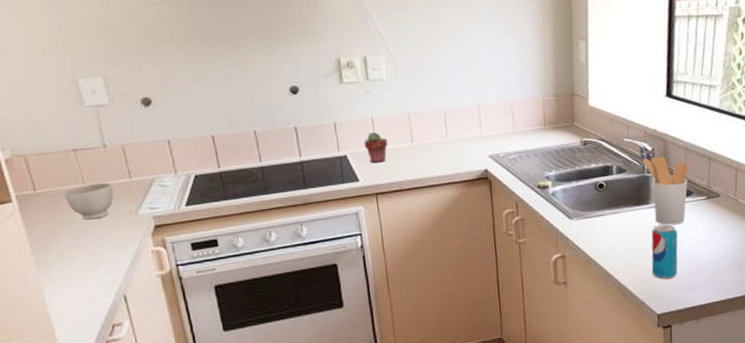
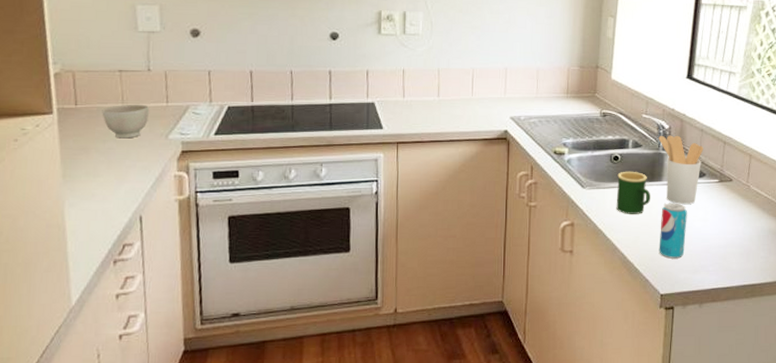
potted succulent: present [364,131,388,163] -> none [392,82,415,113]
mug: none [604,197,639,241] -> present [616,171,650,214]

